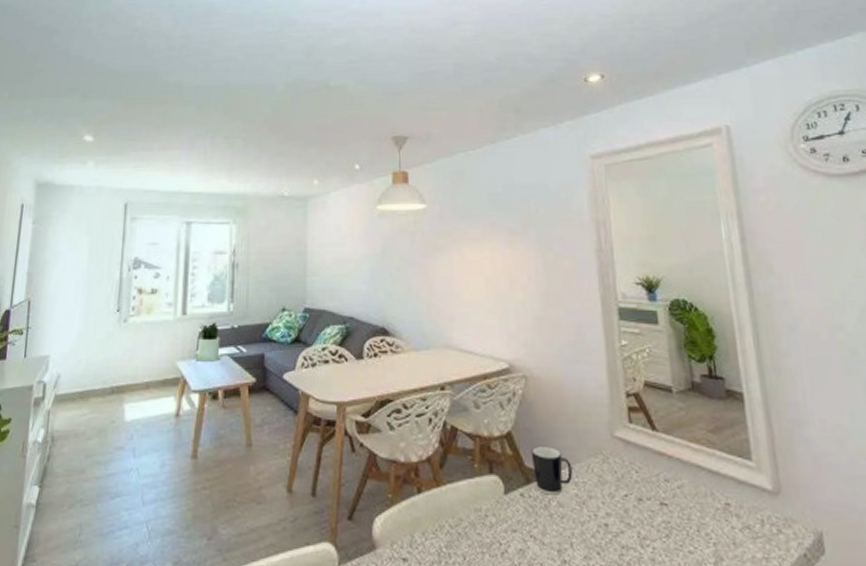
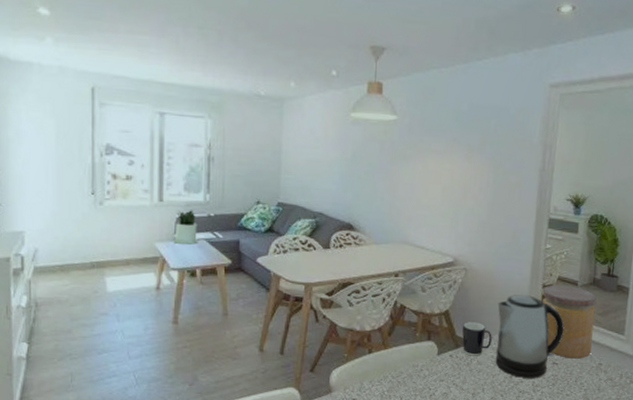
kettle: none [572,408,668,527] -> present [495,294,565,378]
jar: none [629,393,712,497] -> present [543,285,597,359]

